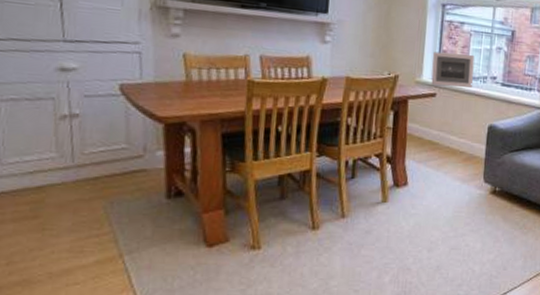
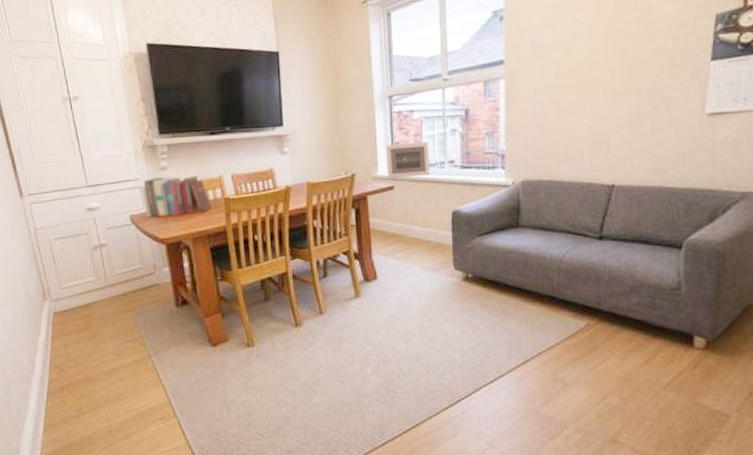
books: none [141,44,232,93] -> present [141,176,213,218]

